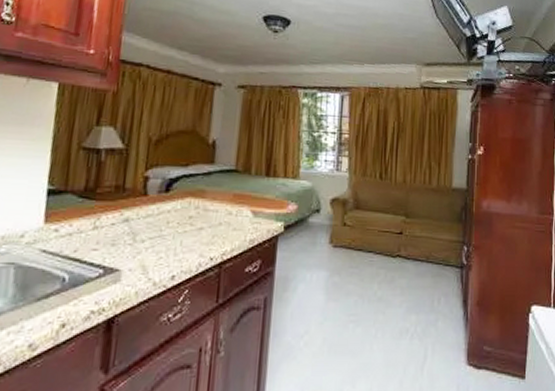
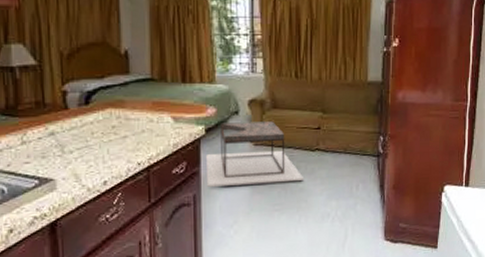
coffee table: none [280,220,384,290] -> present [205,120,304,187]

